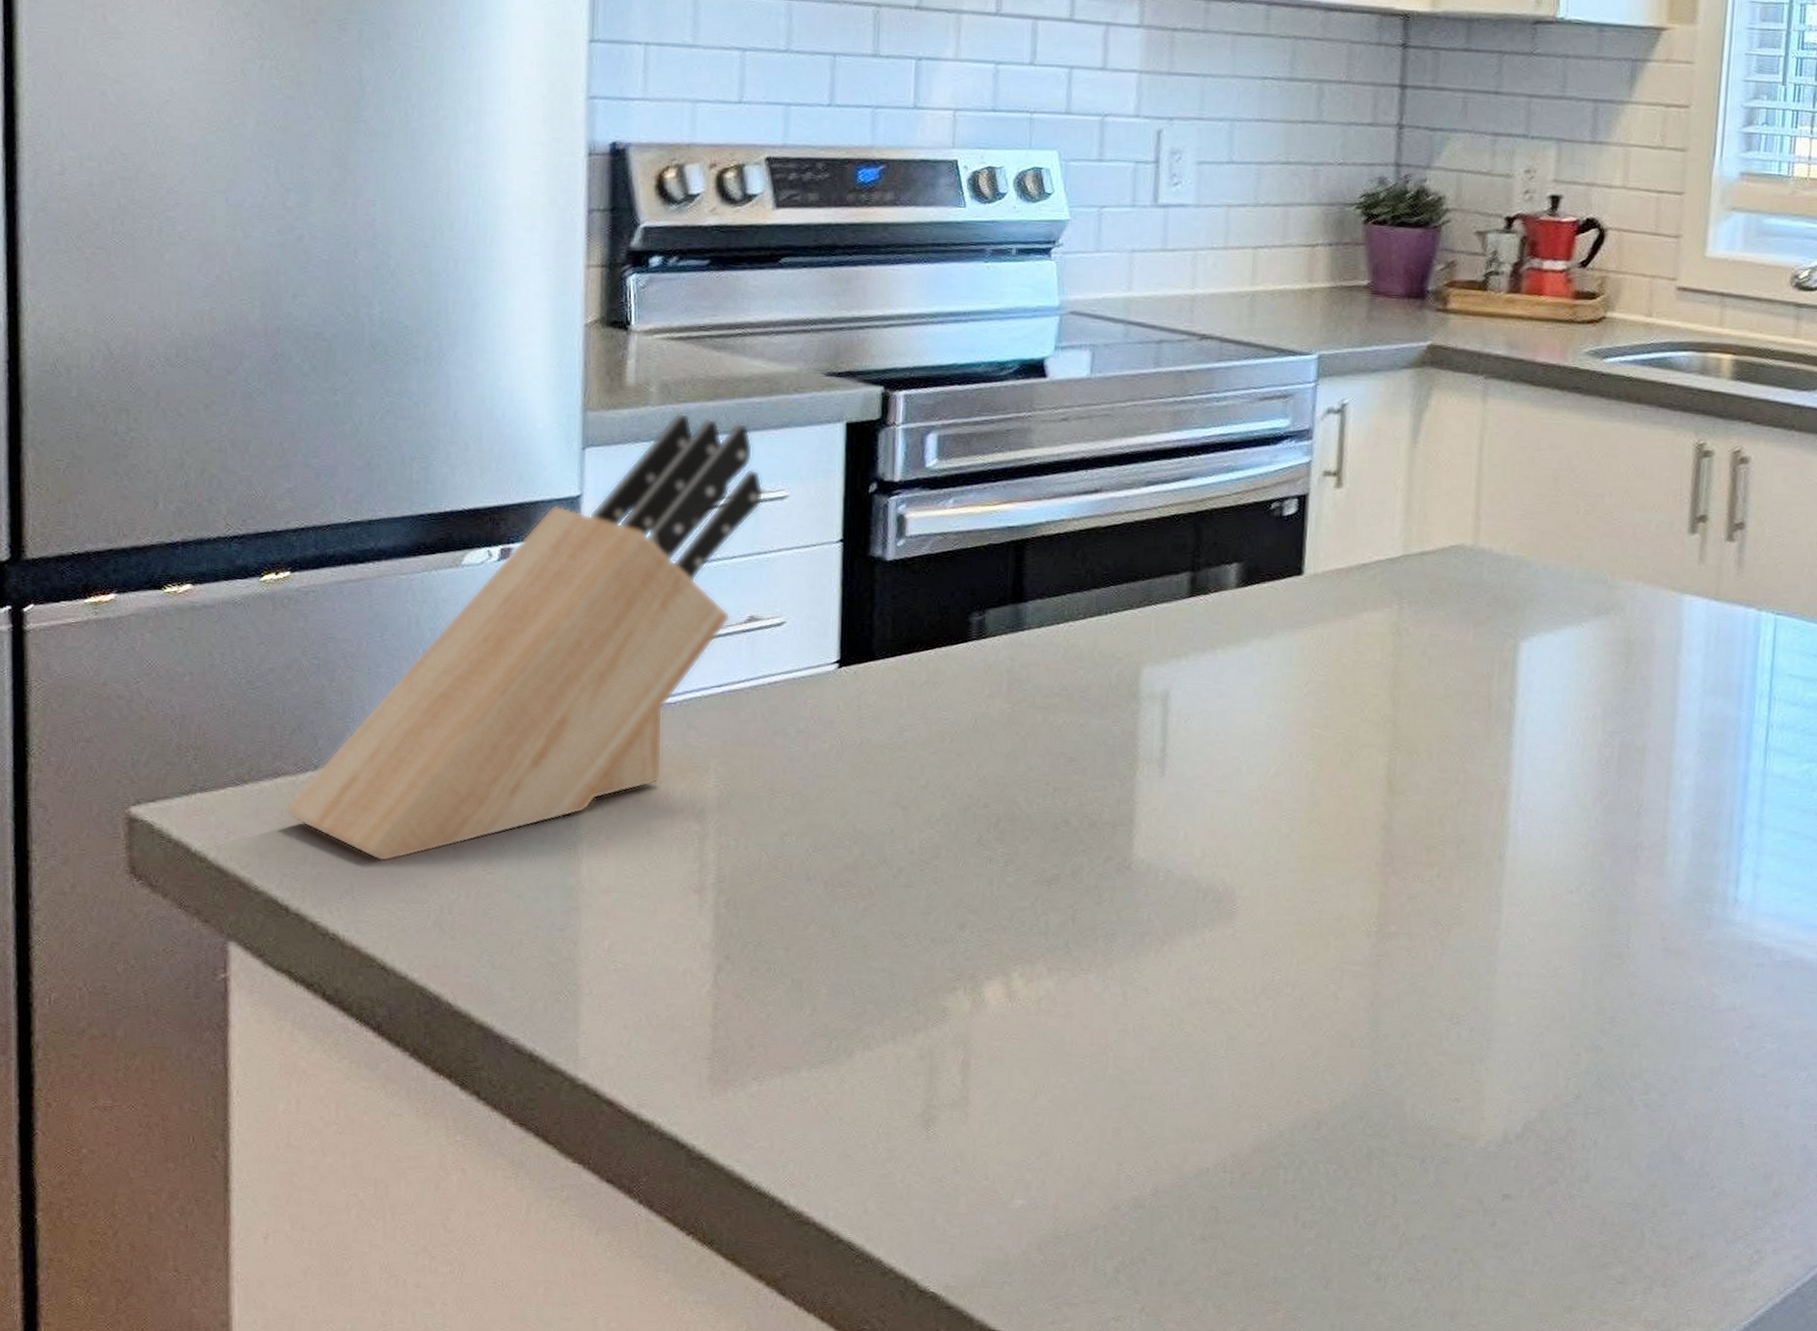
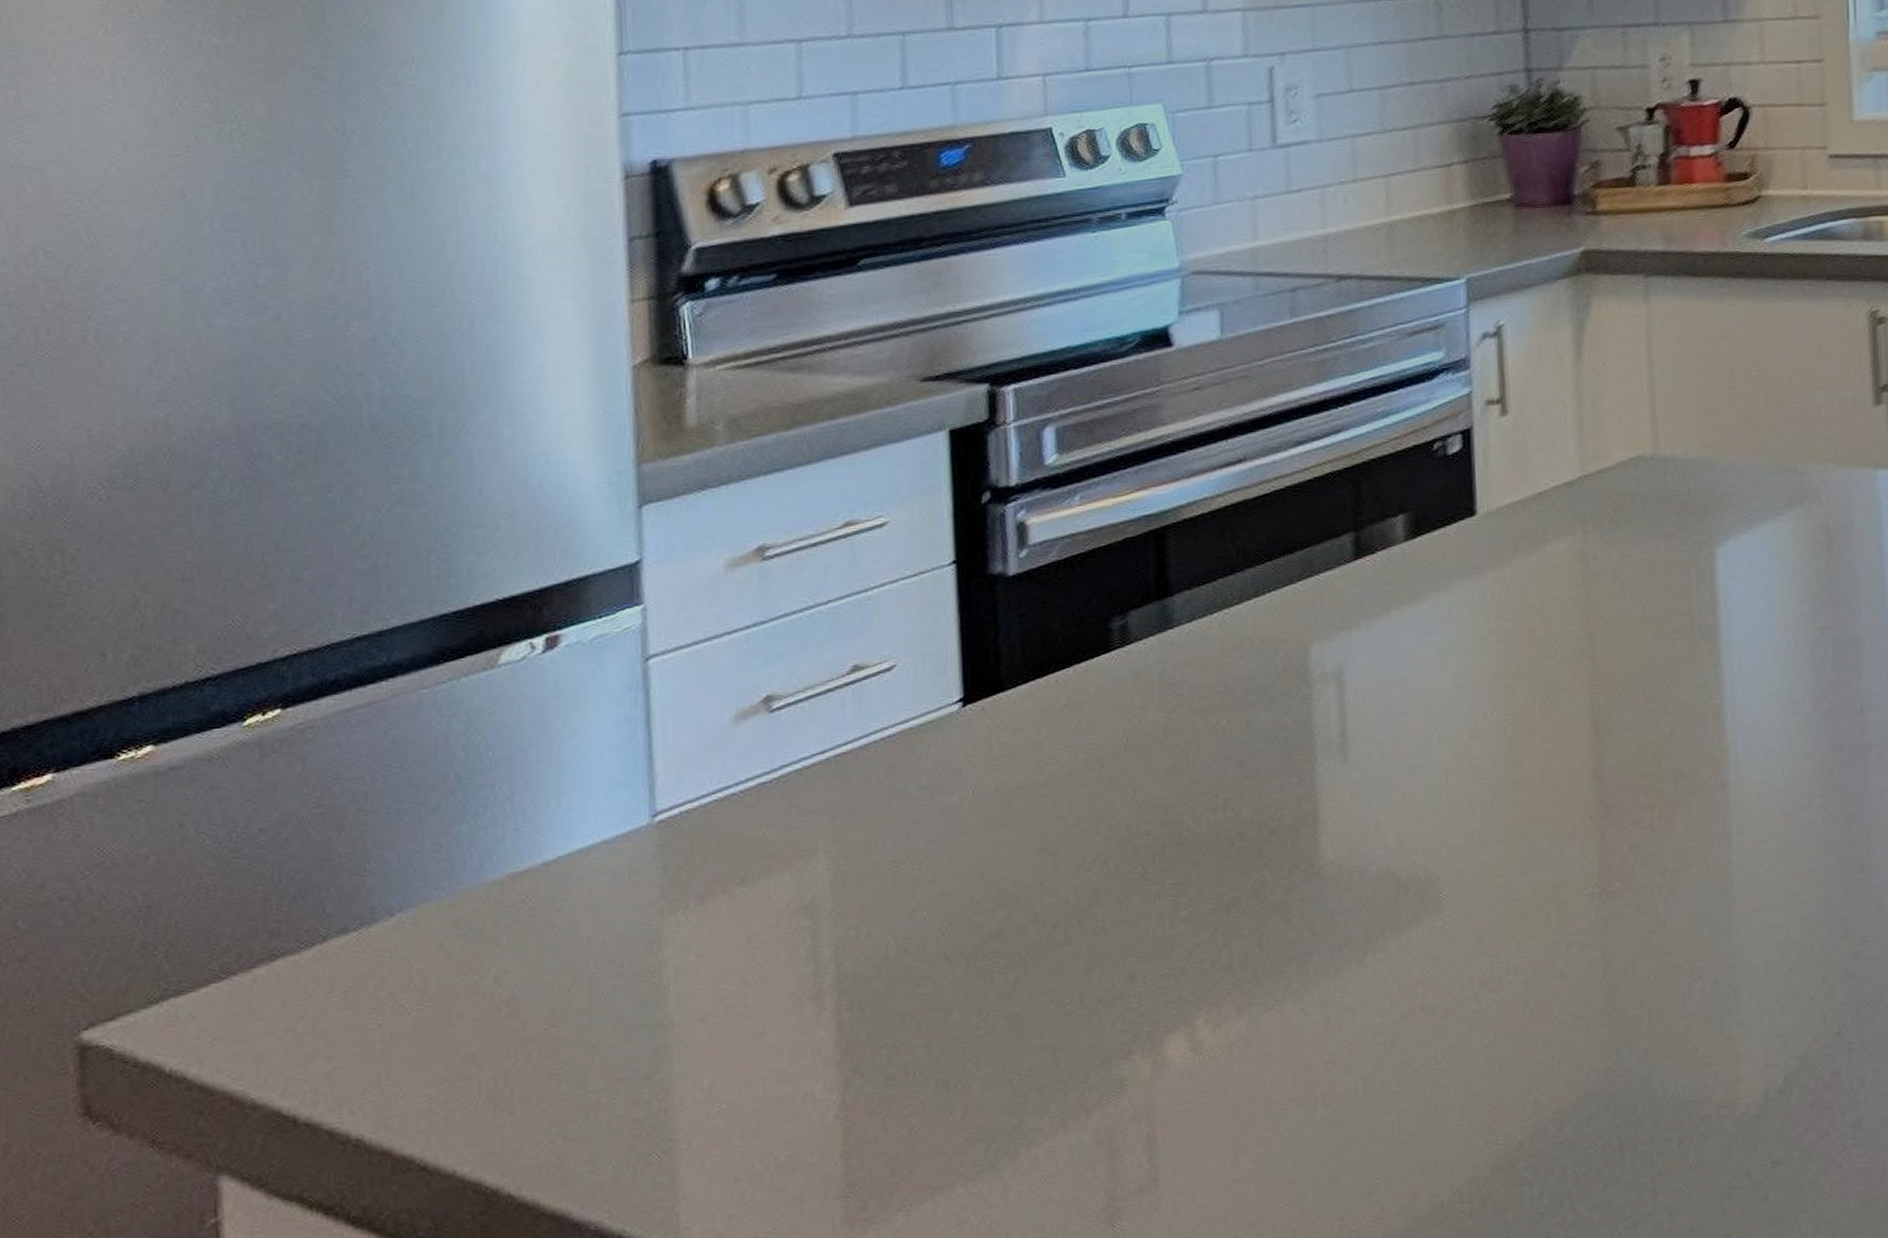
knife block: present [284,412,764,862] -> none [285,448,860,1039]

